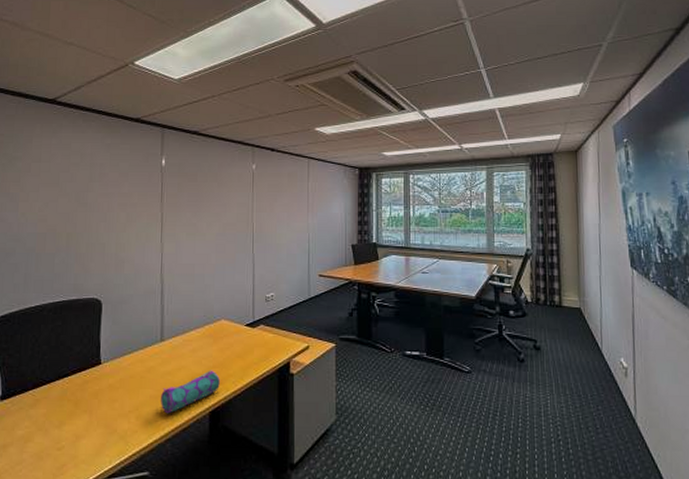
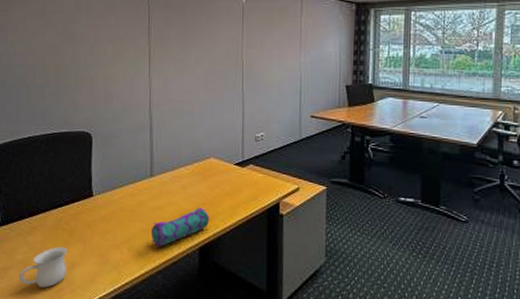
mug: none [19,419,73,464] -> present [19,247,68,288]

